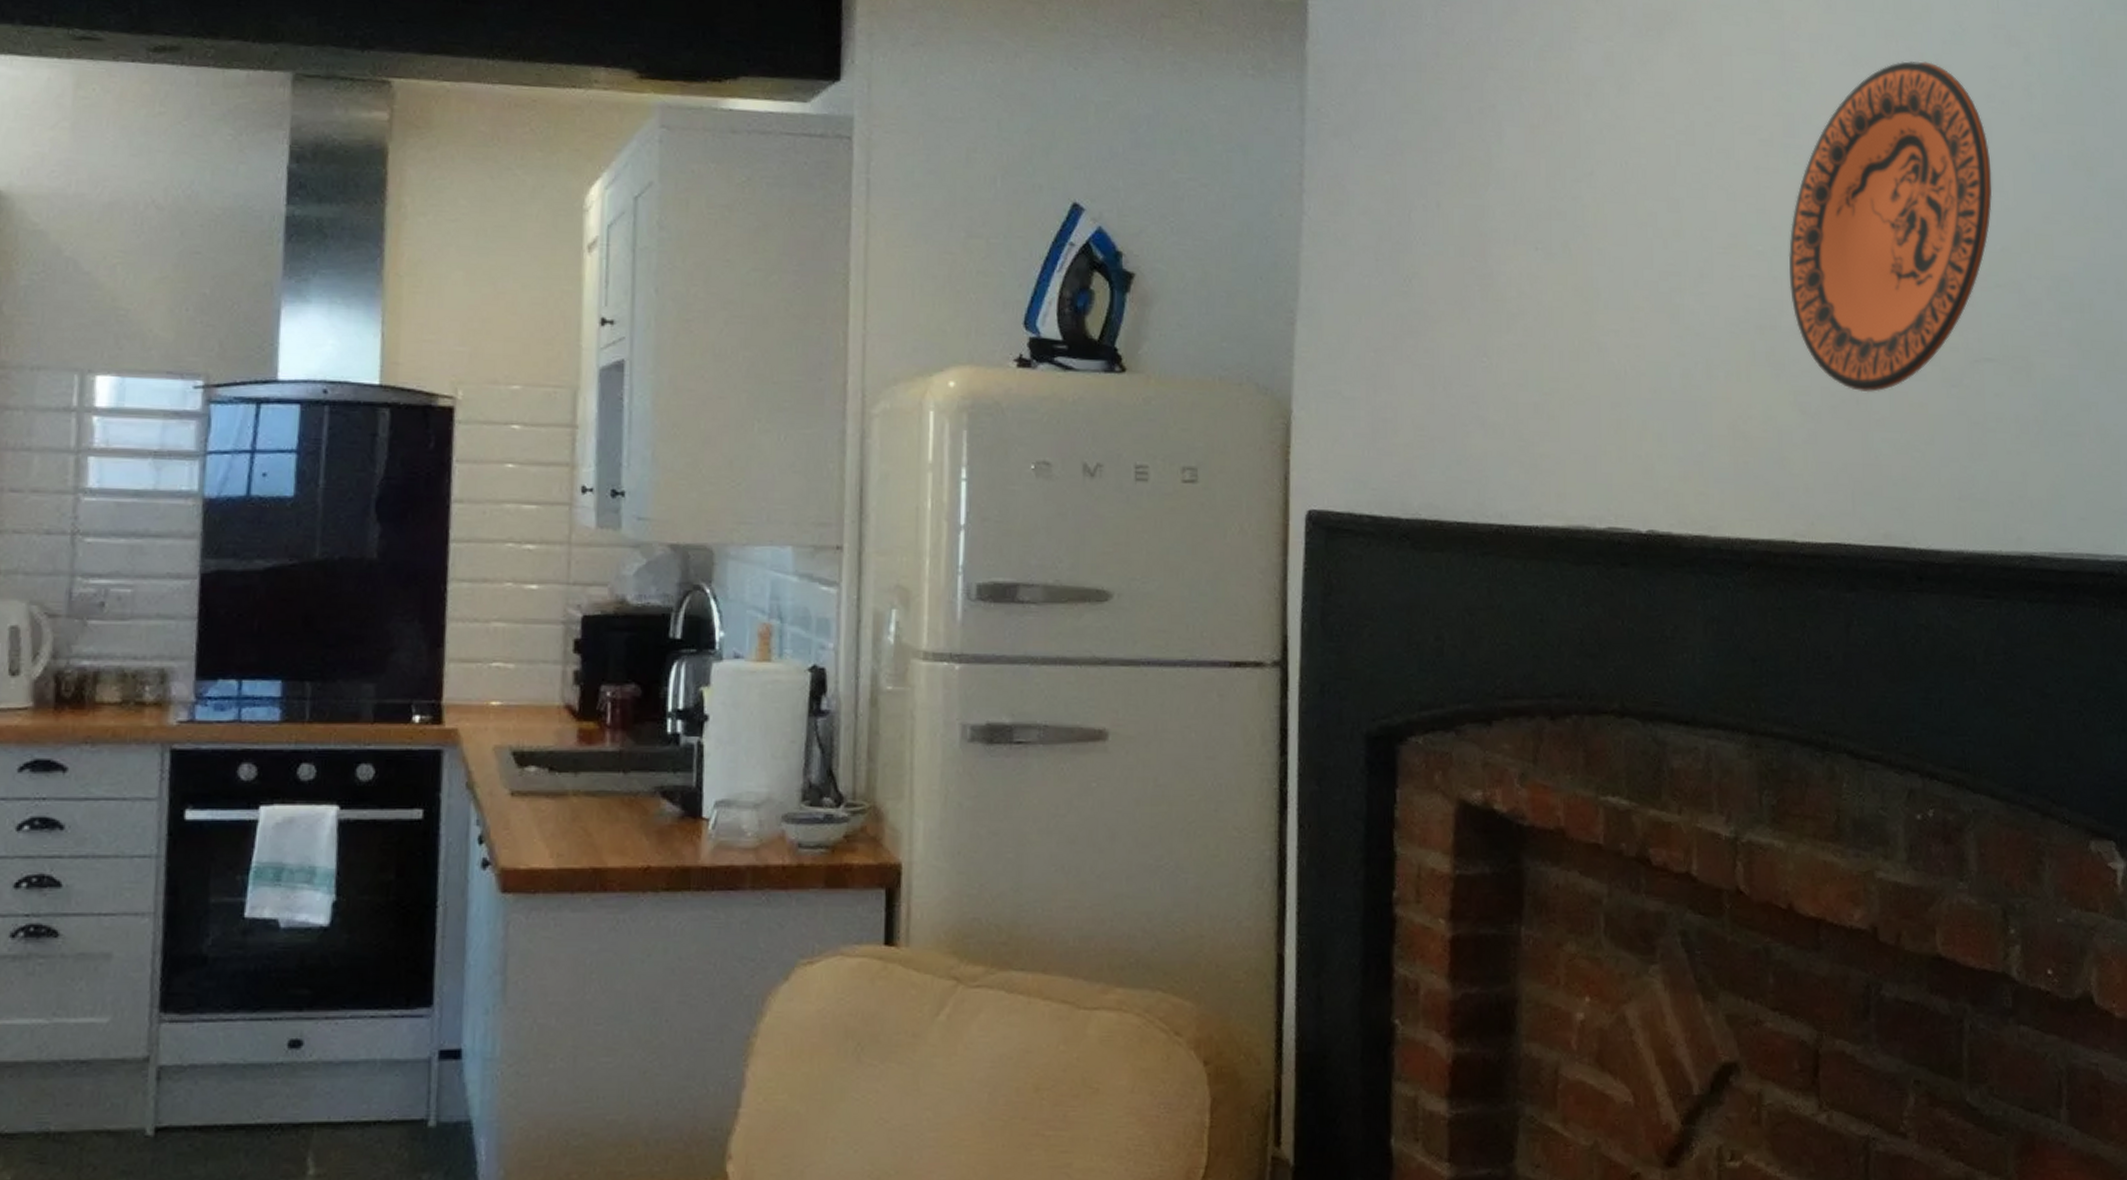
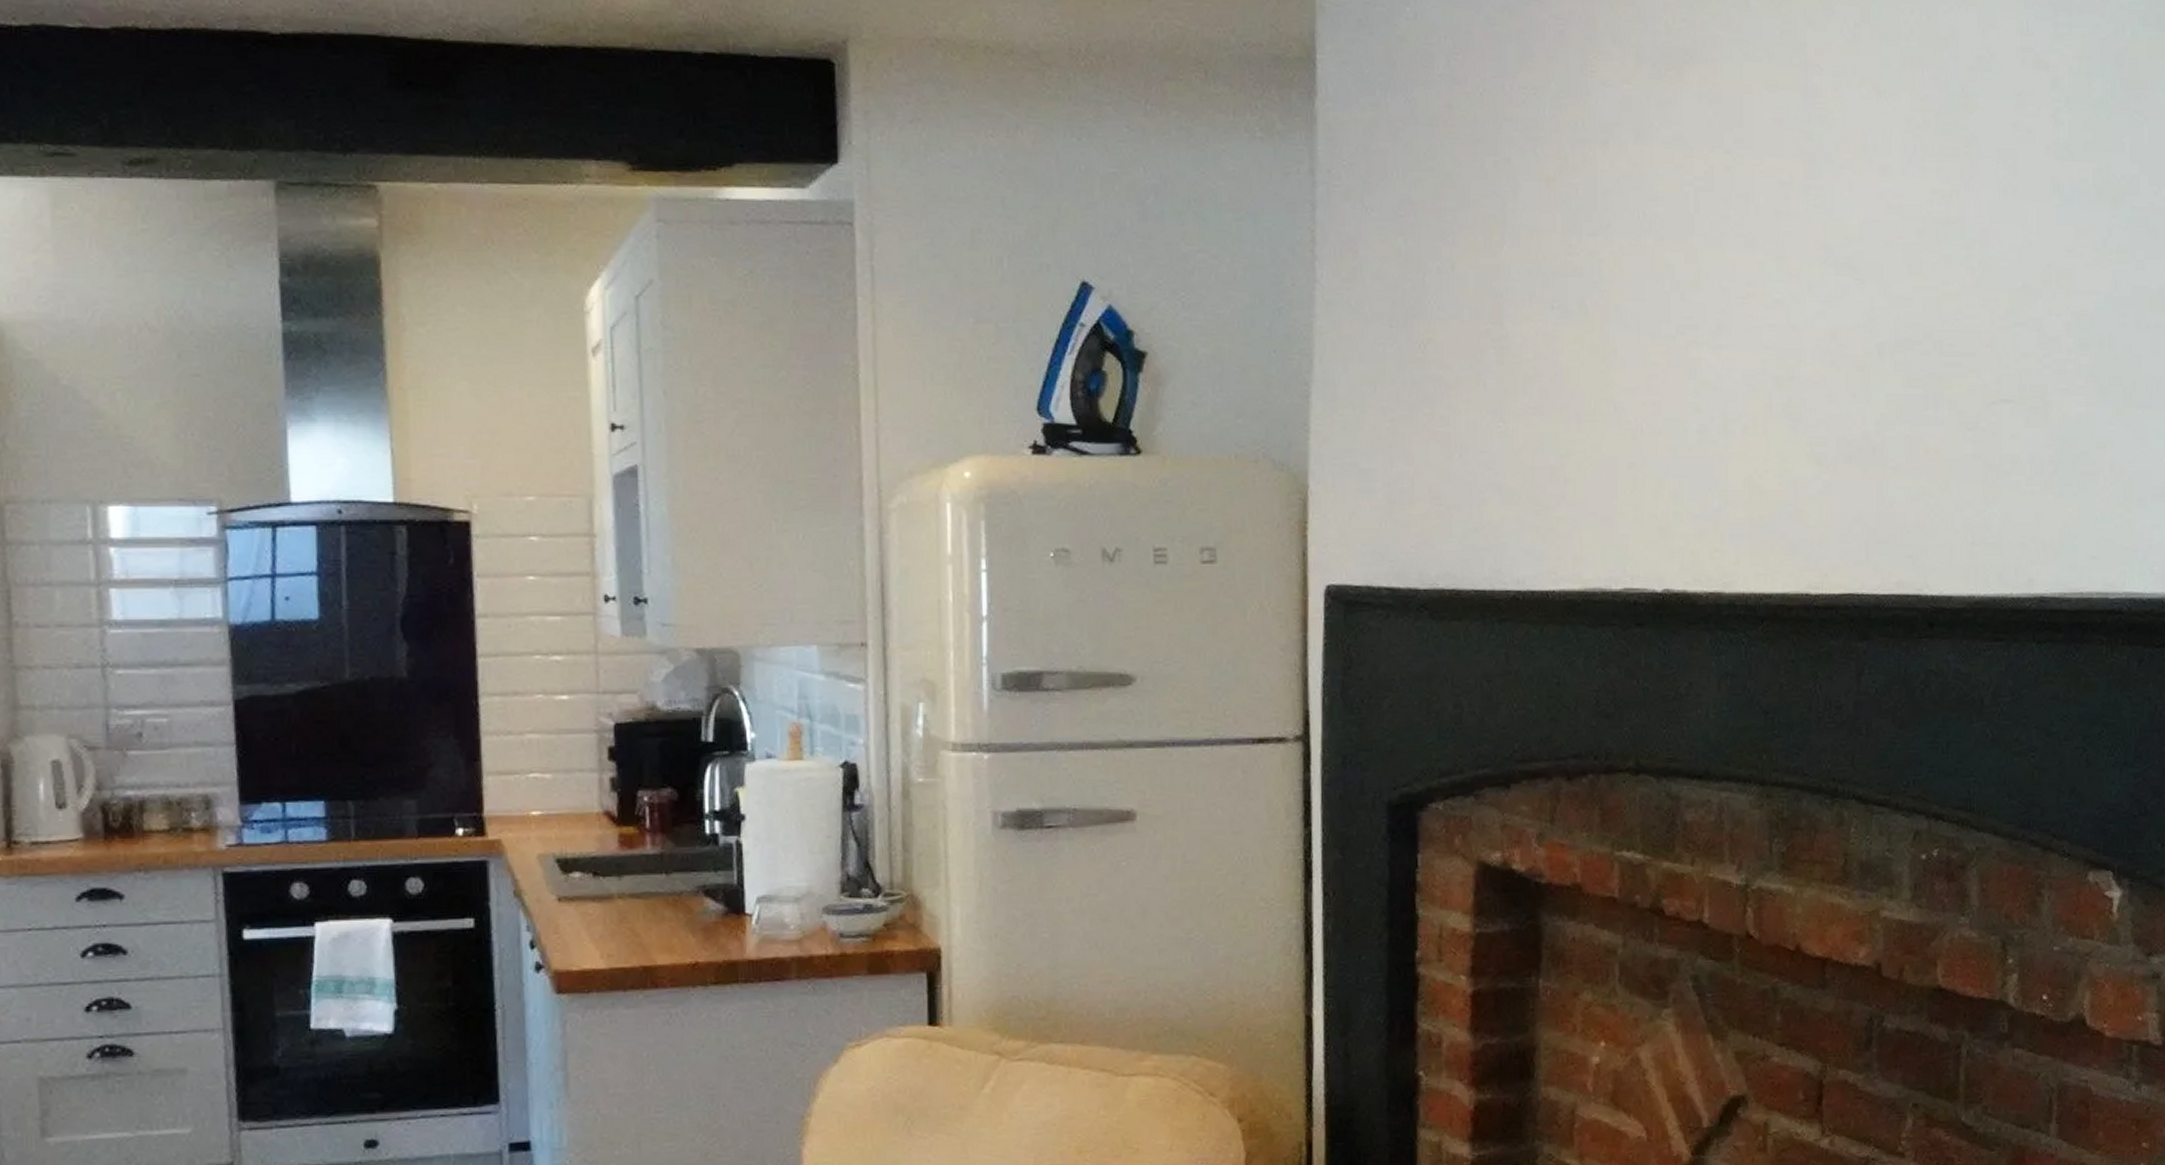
decorative plate: present [1788,61,1993,393] -> none [1807,91,2015,441]

